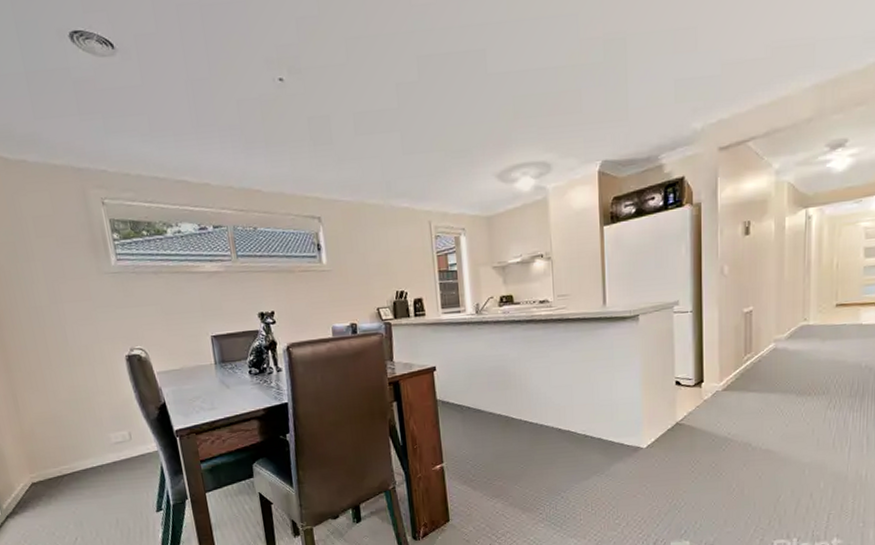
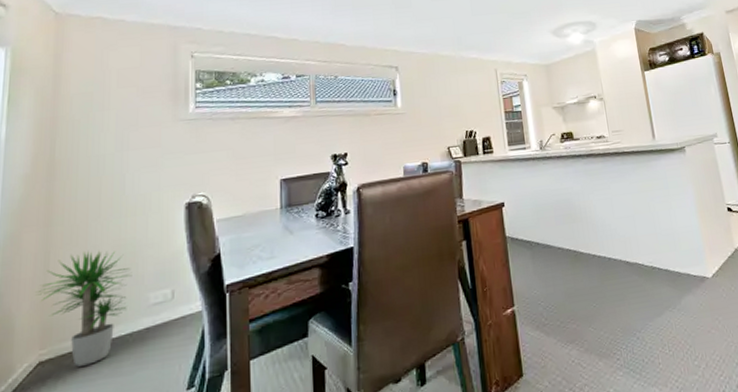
potted plant: none [14,395,94,489] -> present [36,250,132,367]

